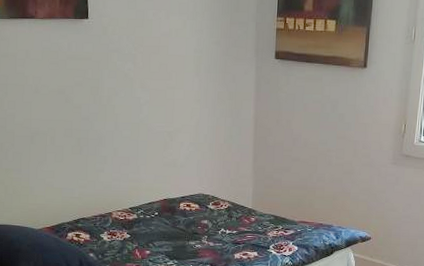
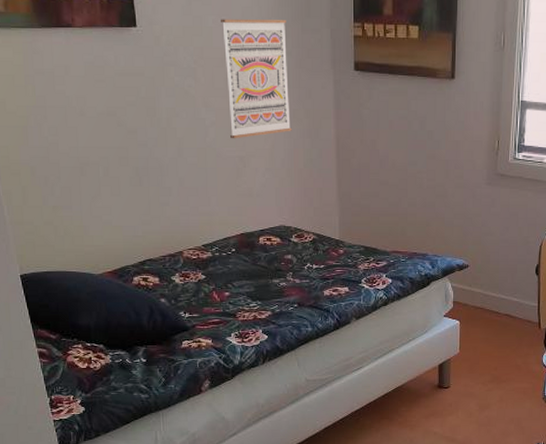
wall art: none [160,13,217,116] -> present [221,19,292,139]

